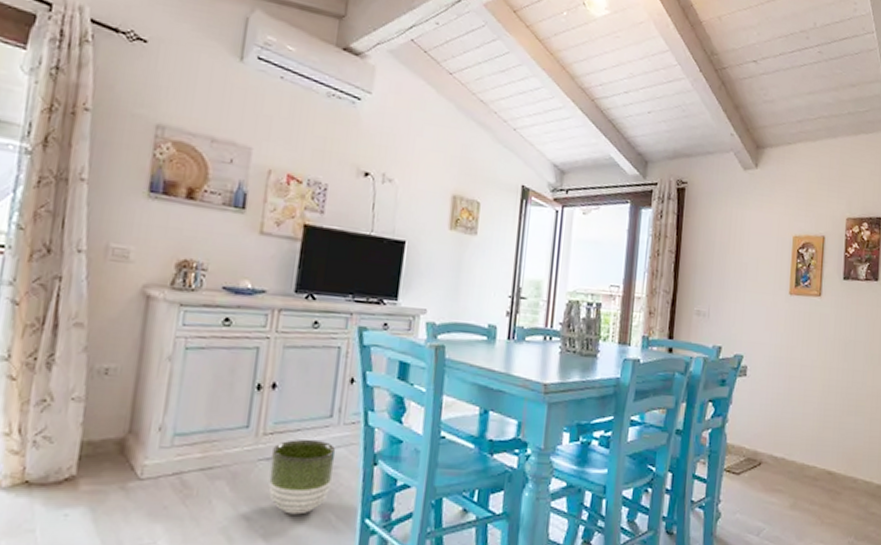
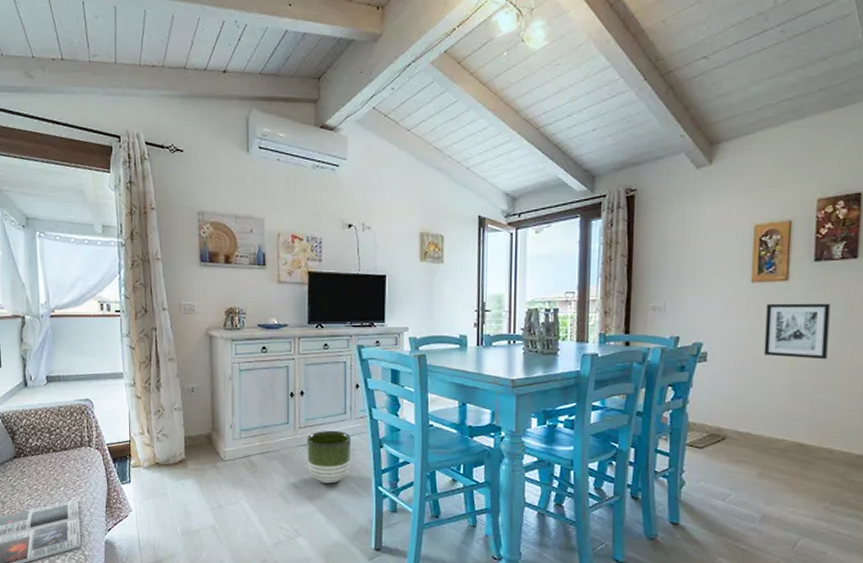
wall art: none [798,318,856,382] -> present [764,303,831,360]

